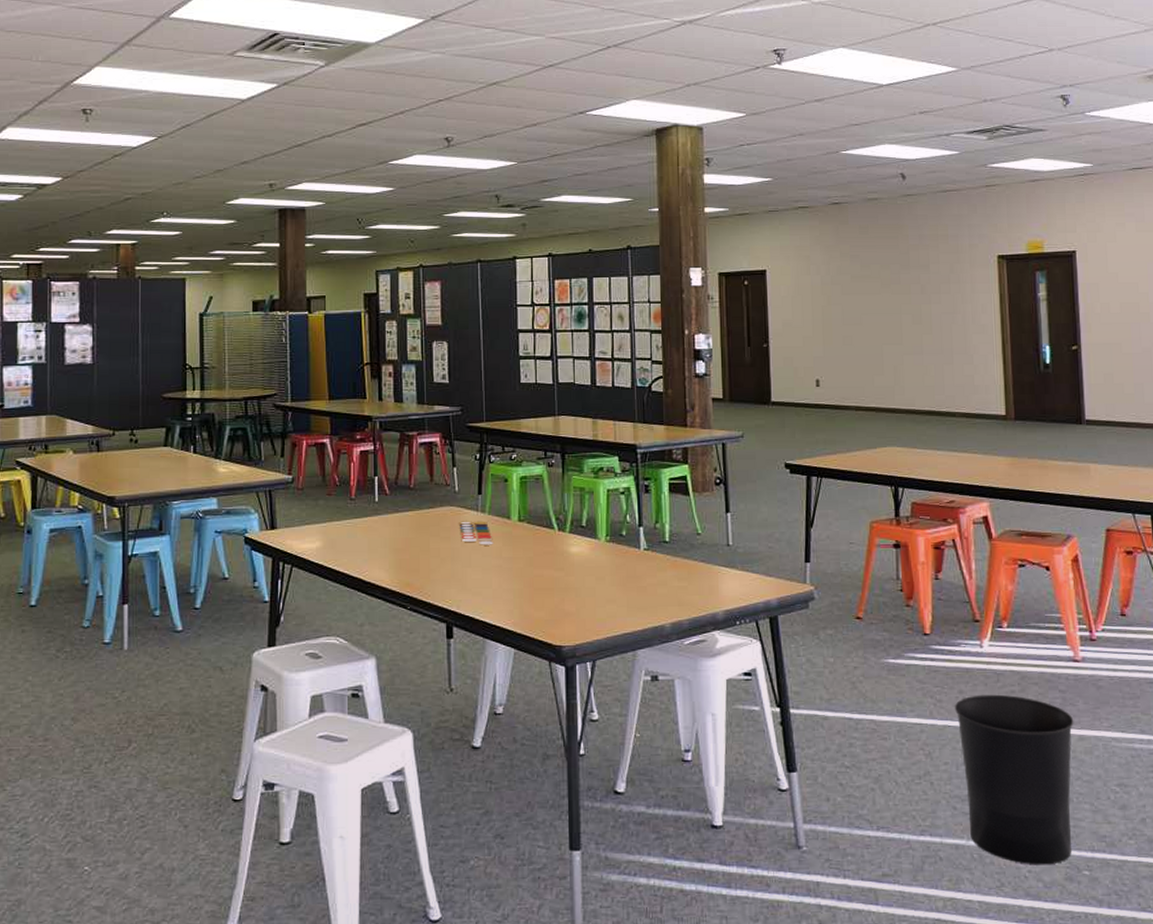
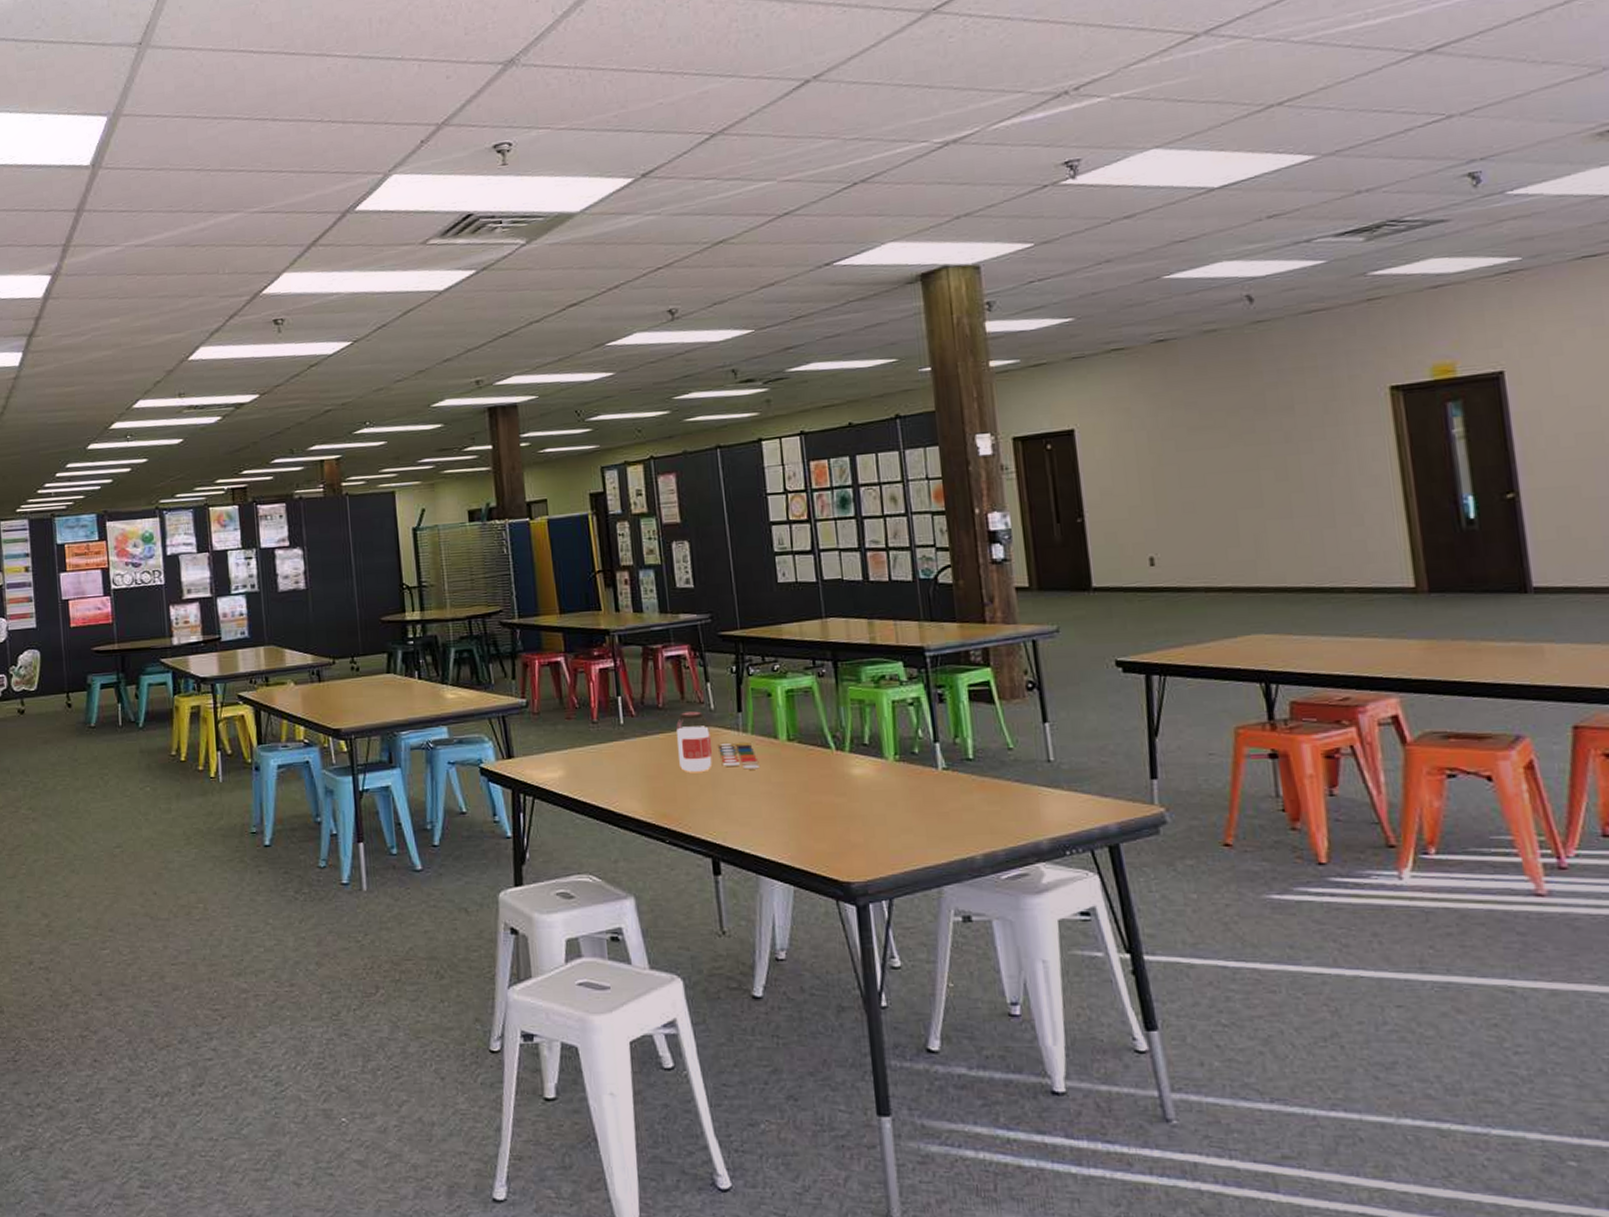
jar: none [424,492,454,546] -> present [676,711,712,772]
waste bin: present [954,694,1074,865] -> none [1366,937,1549,1152]

